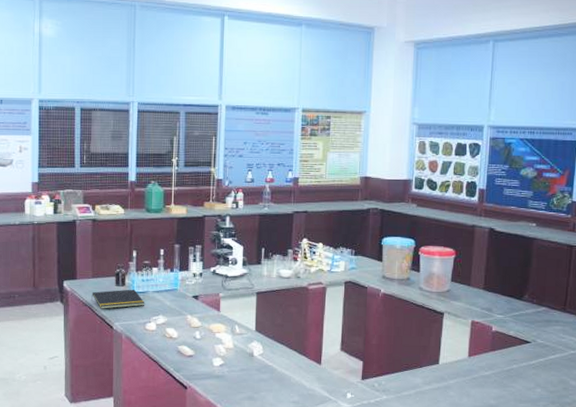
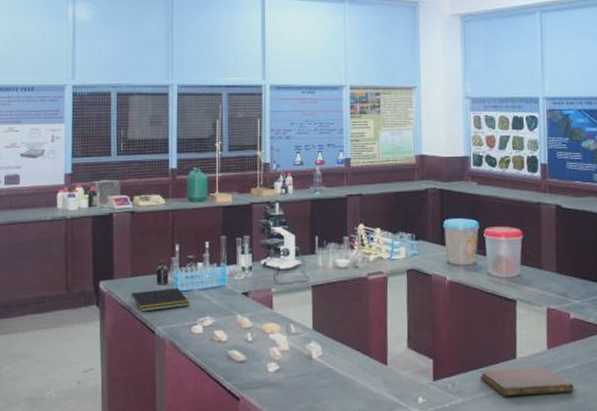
notebook: none [404,371,489,397] -> present [480,367,574,397]

